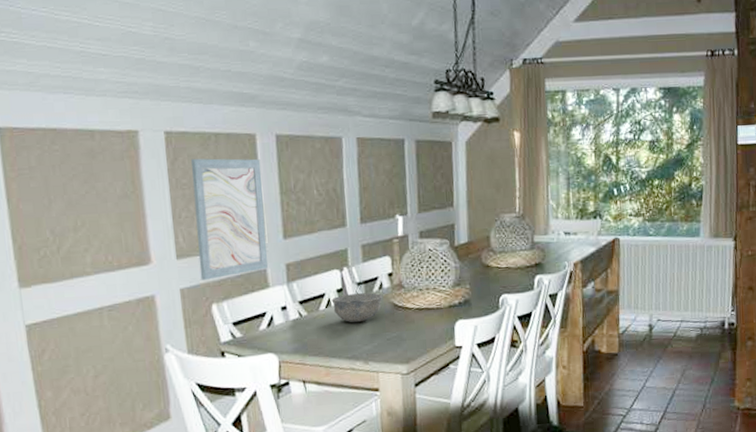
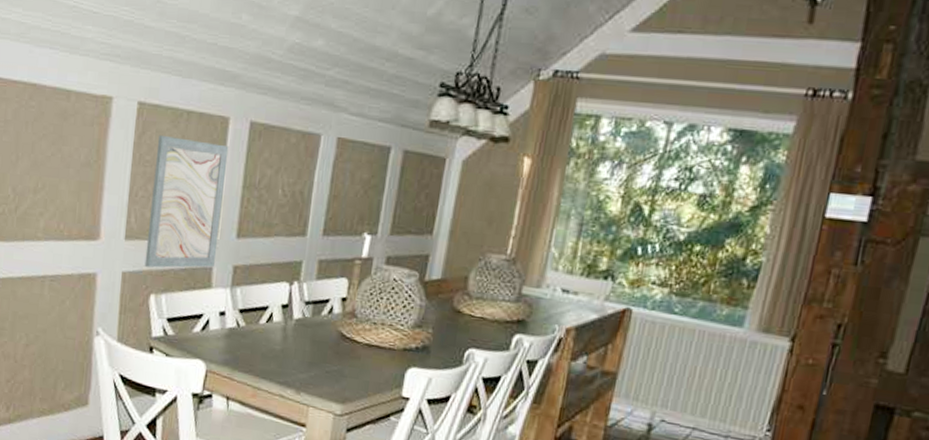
bowl: present [331,292,382,323] -> none [274,311,330,347]

